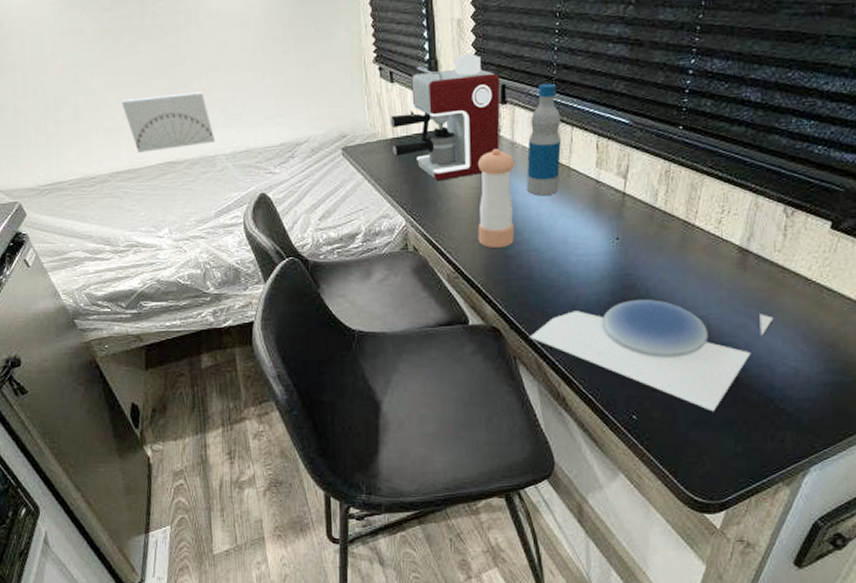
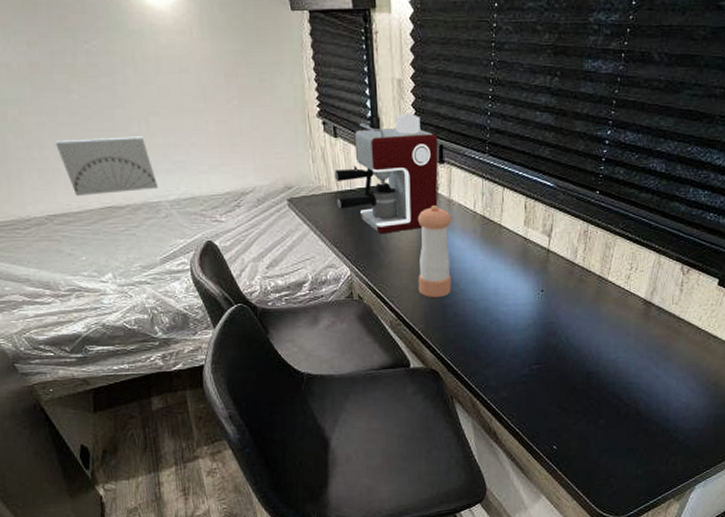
bottle: present [527,83,562,196] -> none [462,145,494,251]
plate: present [530,299,774,412] -> none [465,345,670,441]

